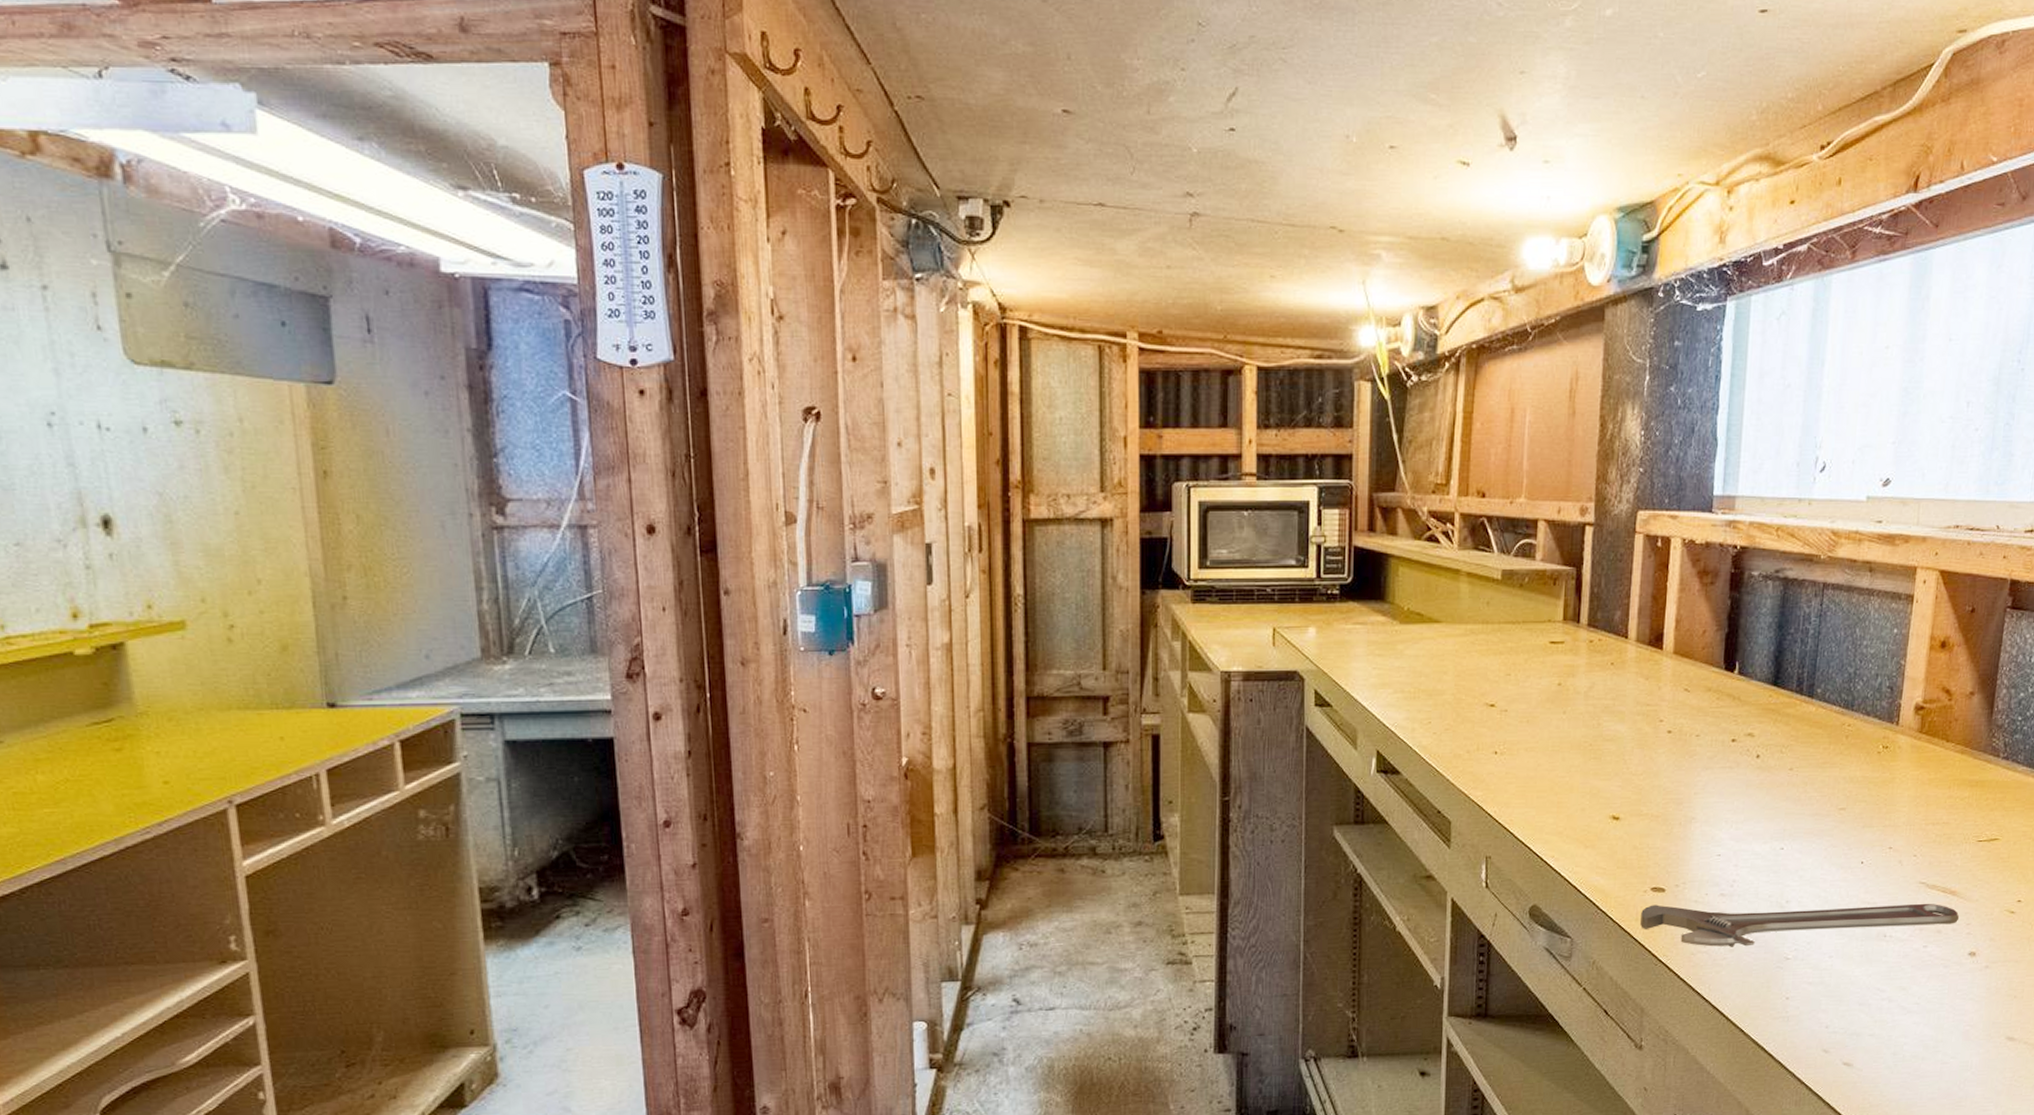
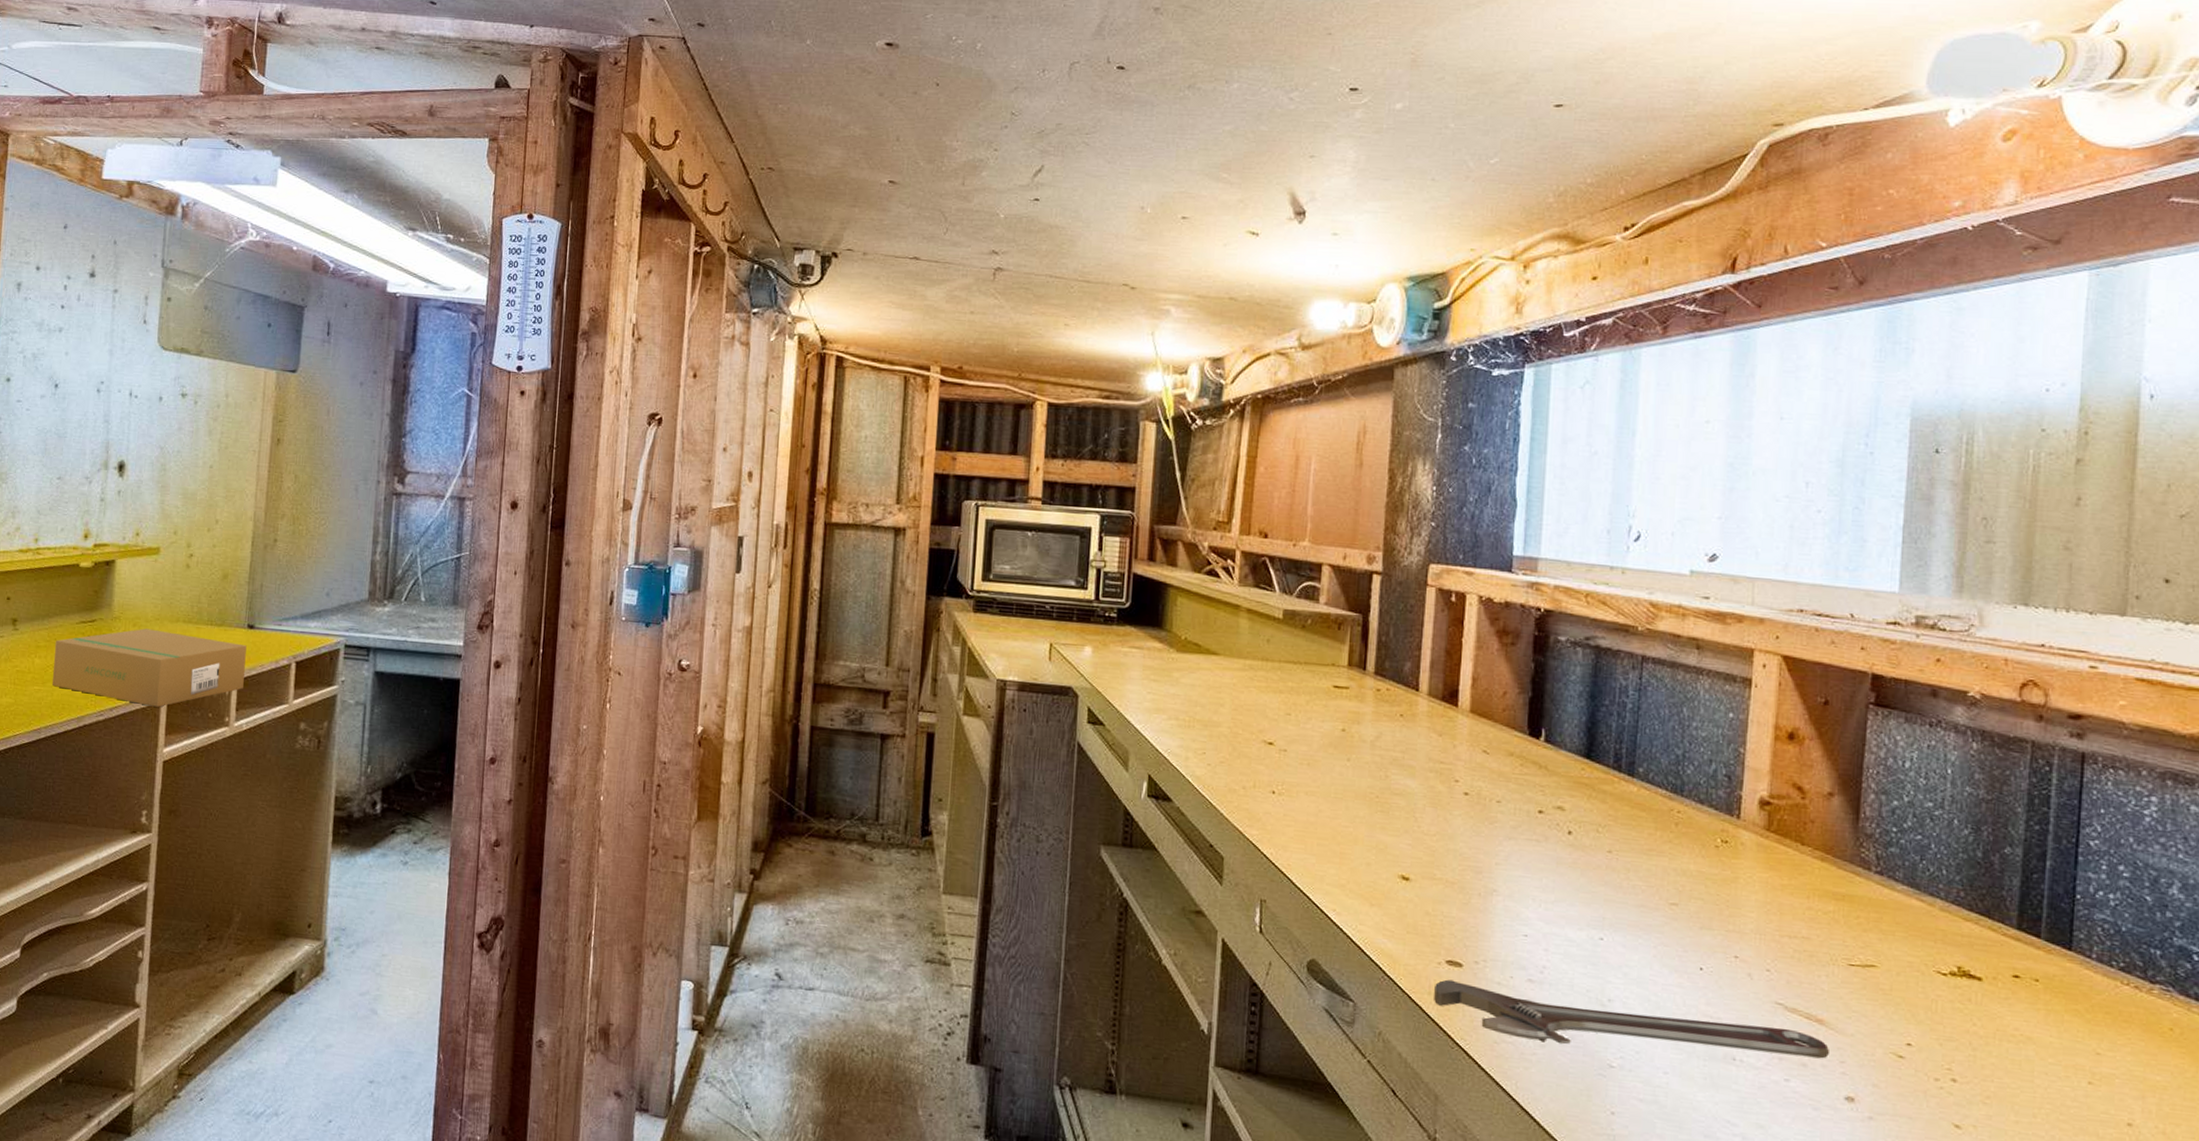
box: none [60,722,336,815] -> present [52,628,247,707]

